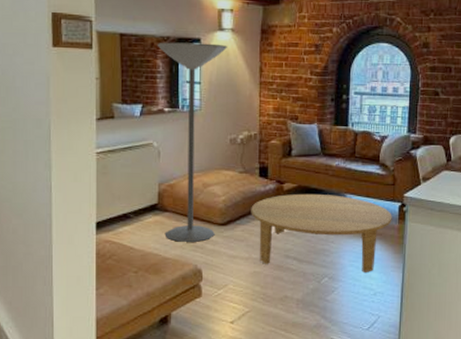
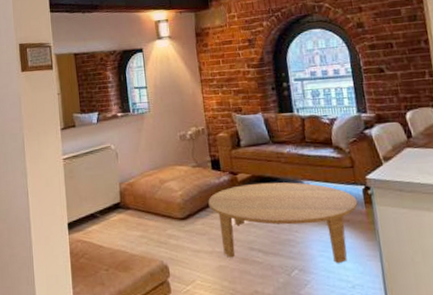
floor lamp: present [157,42,227,242] -> none [105,51,177,238]

